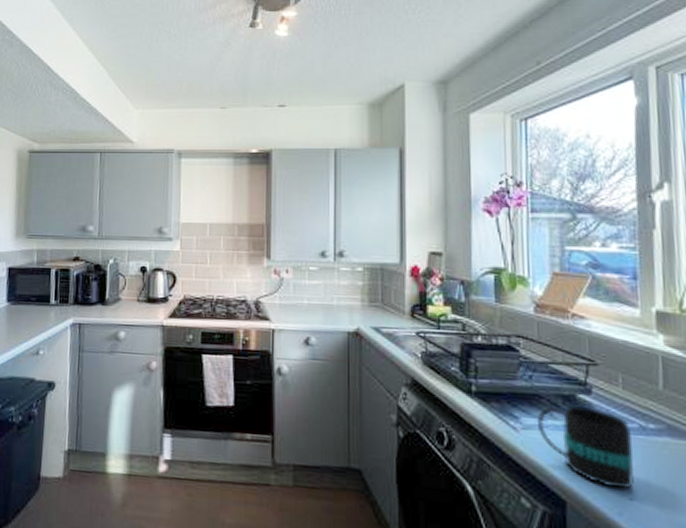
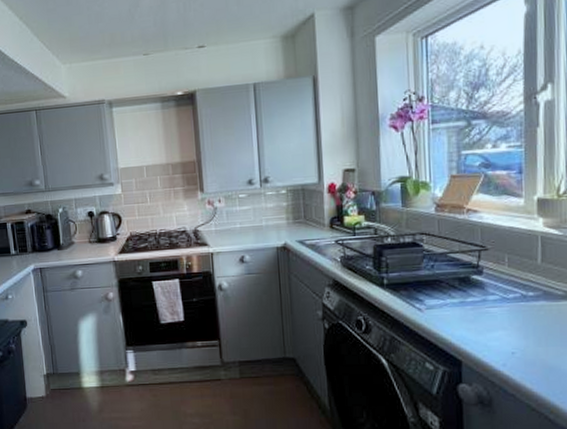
mug: present [536,405,635,490] -> none [438,284,517,346]

